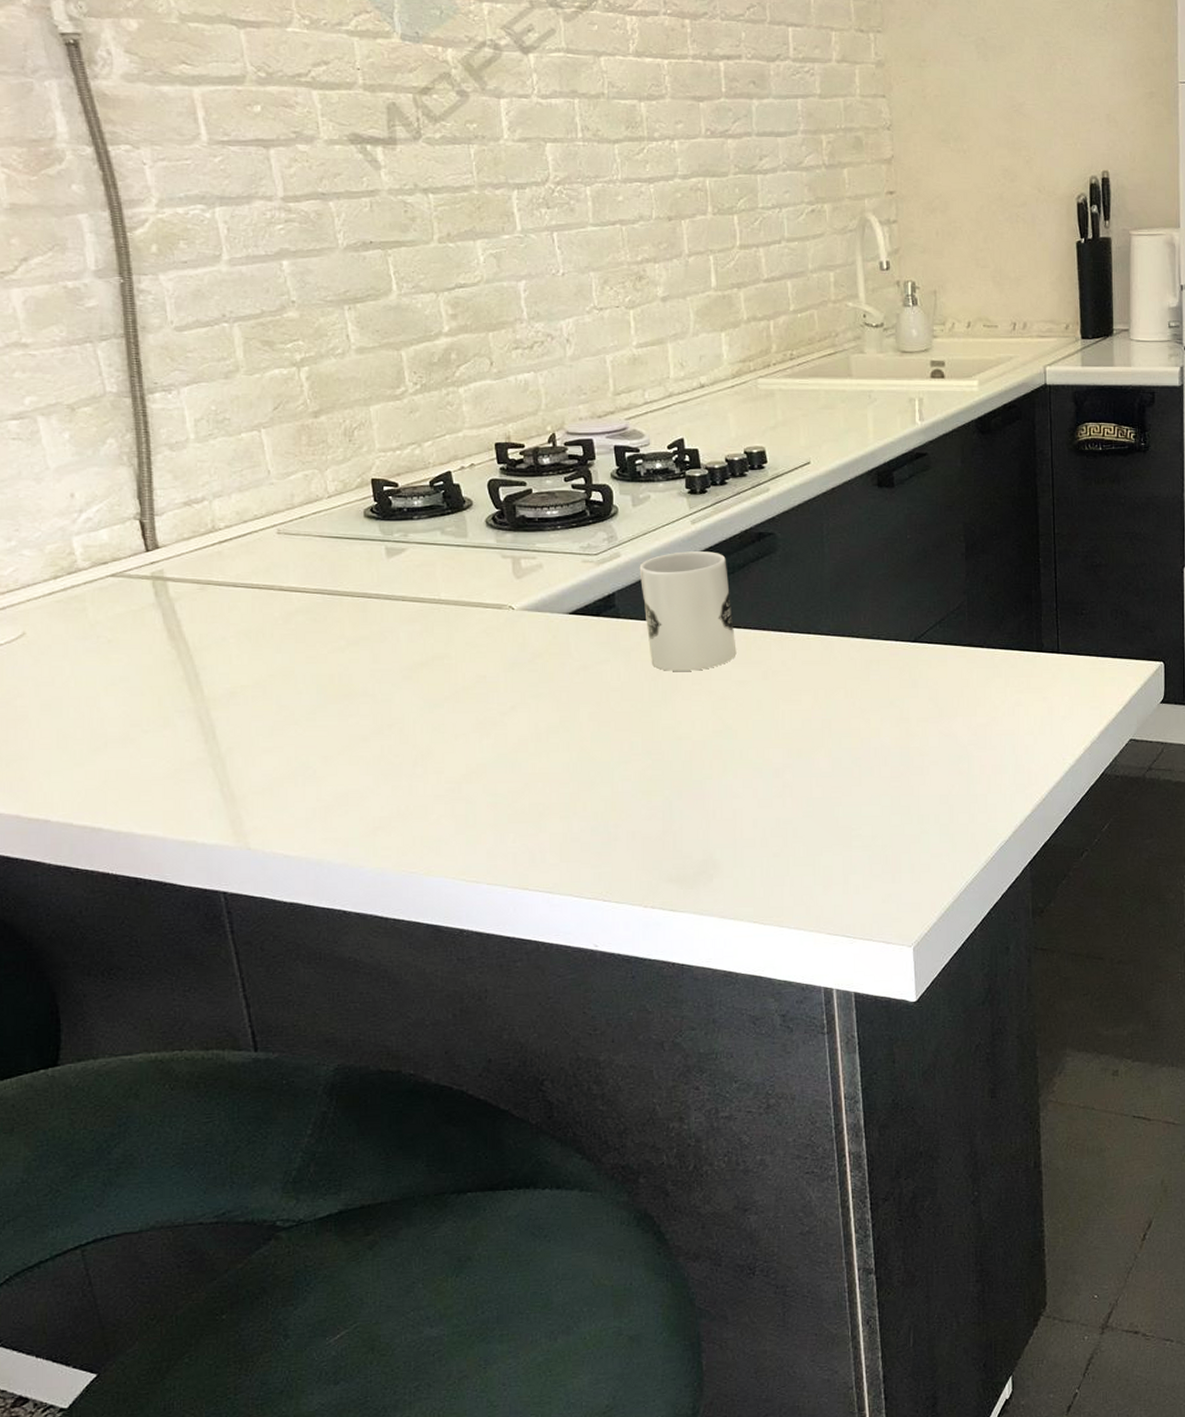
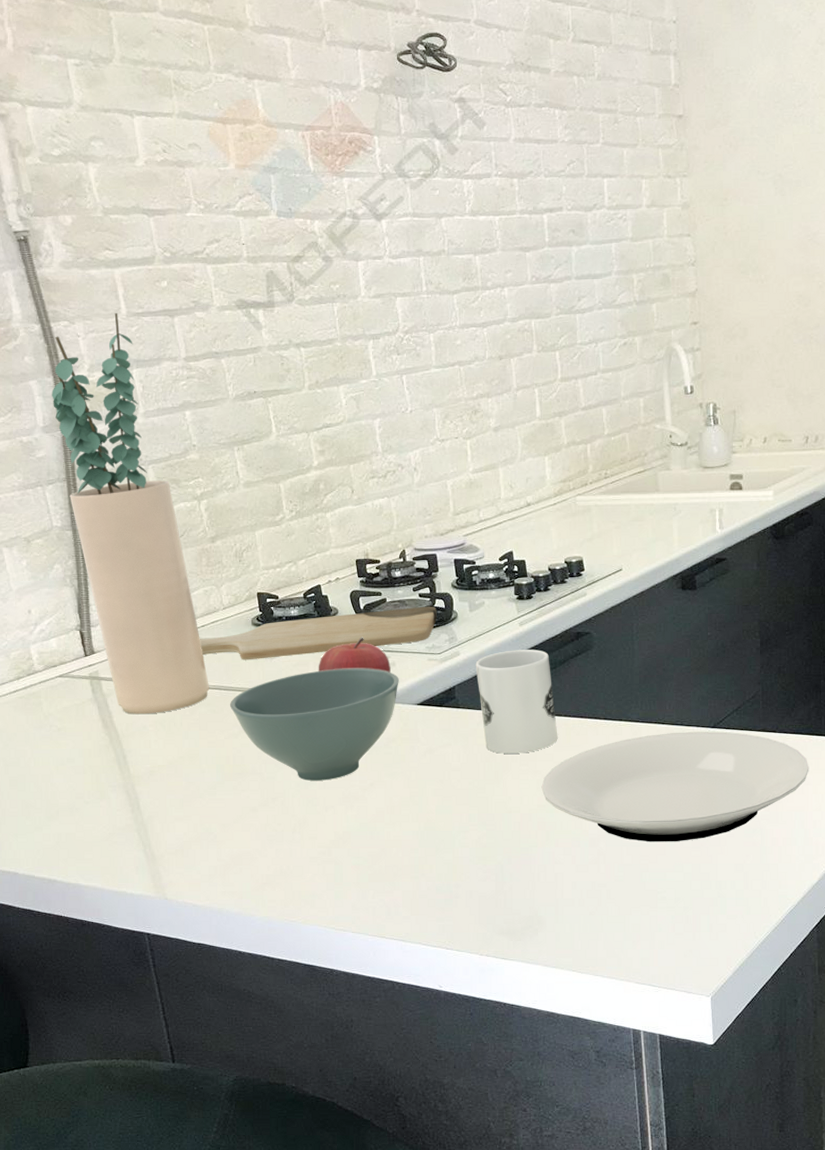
vase: none [107,138,310,623] -> present [52,312,210,715]
chopping board: none [296,499,593,559] -> present [199,606,437,661]
bowl: none [335,570,547,703] -> present [230,668,399,781]
fruit: none [447,533,537,576] -> present [318,637,391,673]
plate: none [717,646,1020,772] -> present [541,731,809,842]

